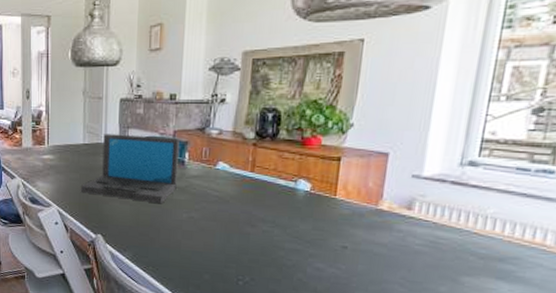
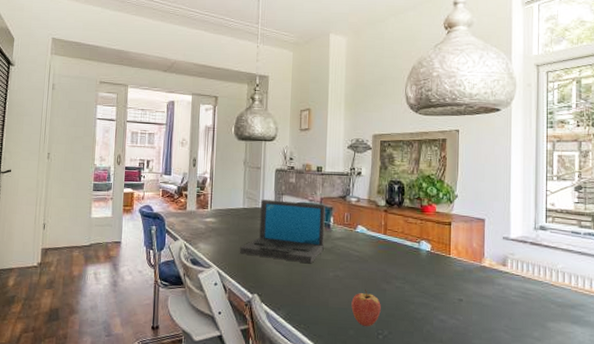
fruit: none [207,233,243,272] -> present [351,290,381,327]

